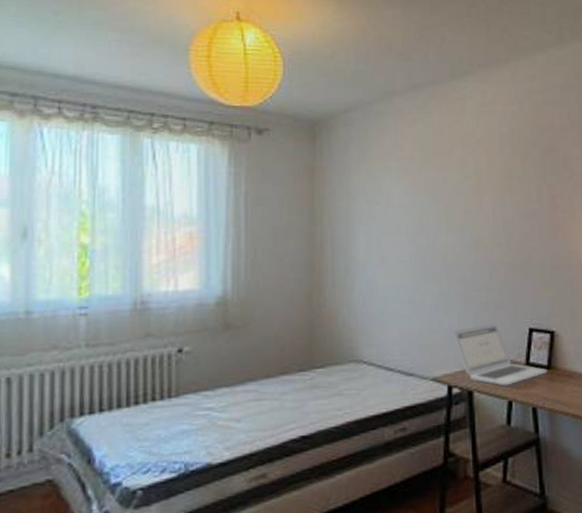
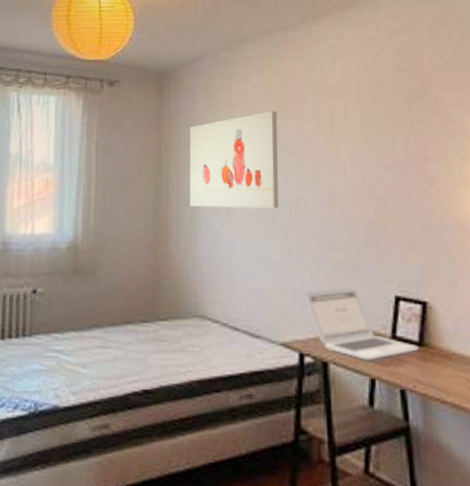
wall art: none [343,163,429,256] -> present [189,111,279,209]

